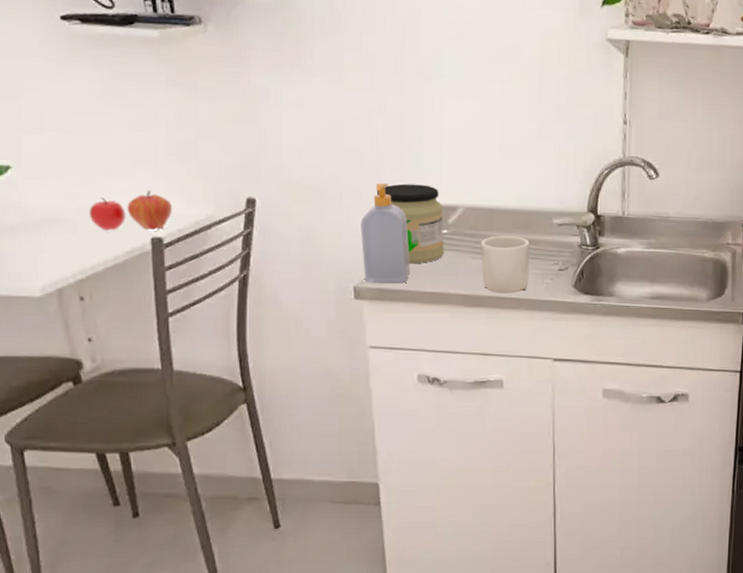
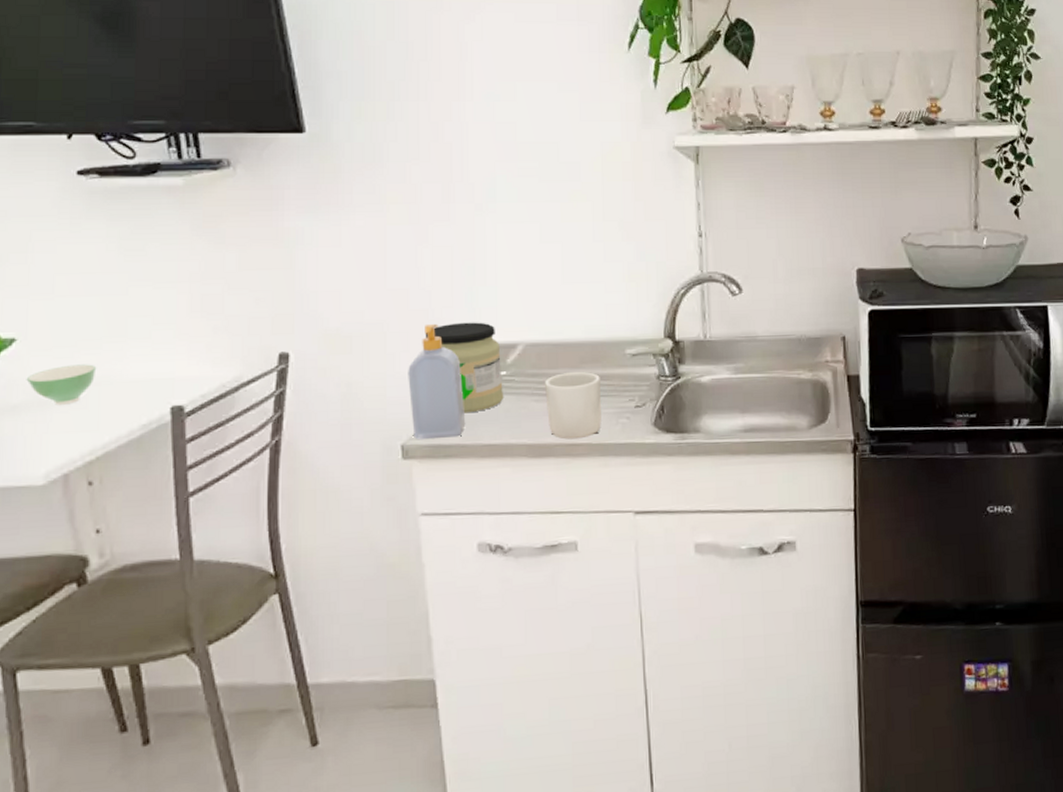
bowl: none [21,193,84,229] -> present [26,364,97,405]
apple: present [89,198,126,231] -> none [101,366,143,403]
fruit: present [127,190,173,231] -> none [144,353,196,399]

